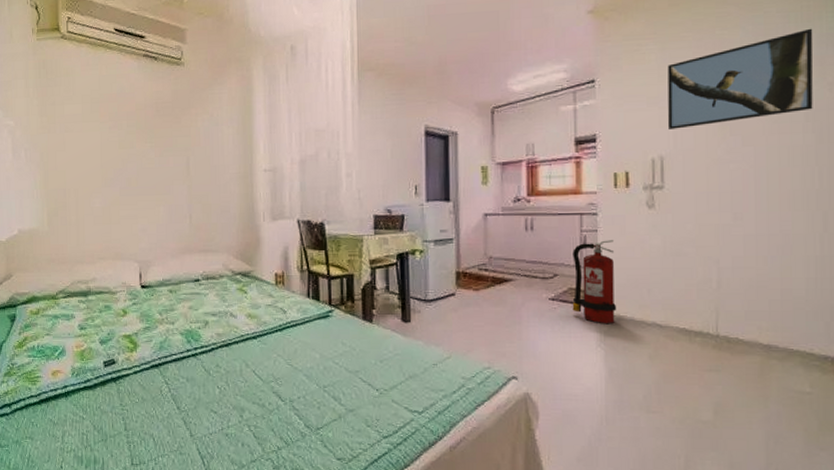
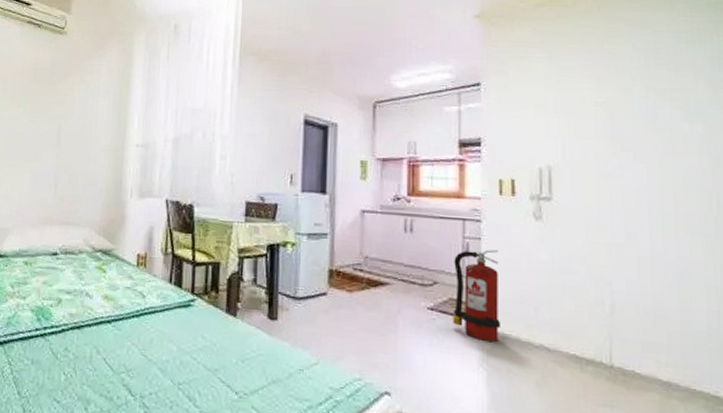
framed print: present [668,28,813,129] -> none [555,50,708,140]

